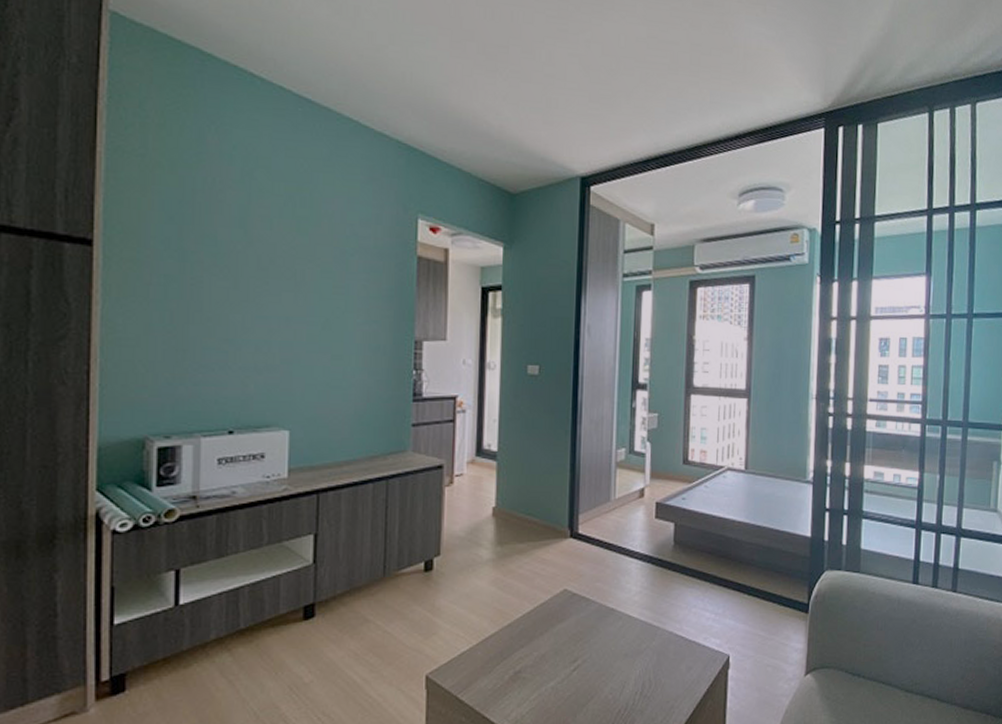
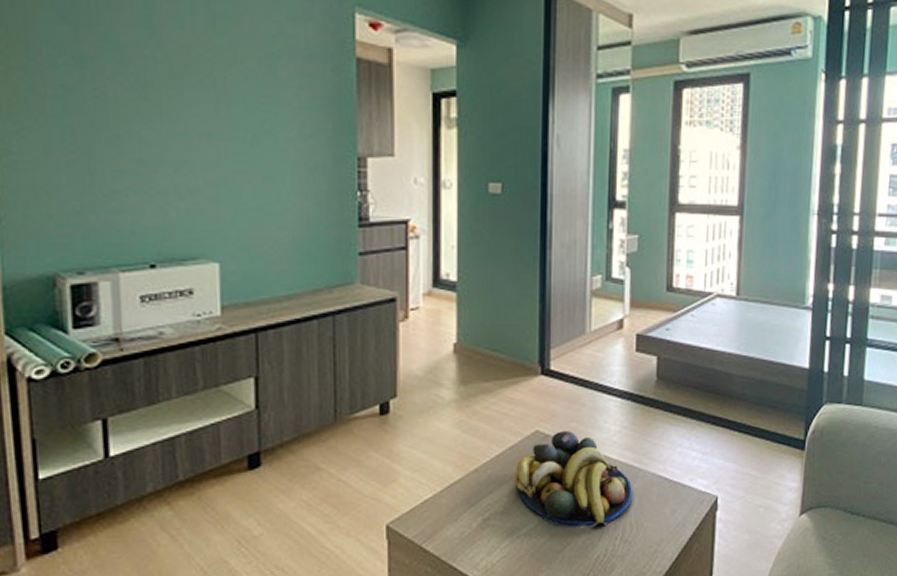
fruit bowl: none [544,590,652,685] -> present [514,431,633,530]

